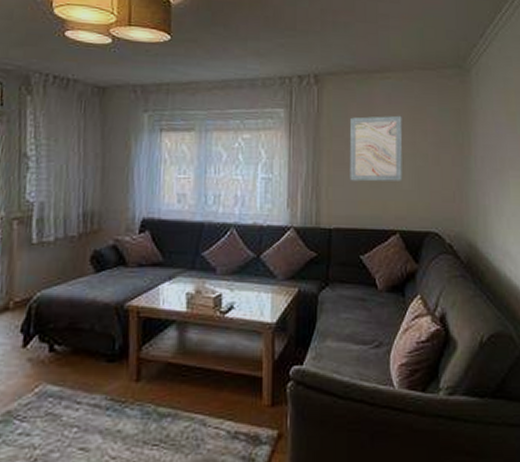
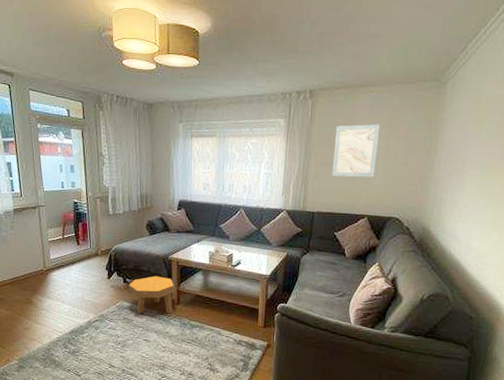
footstool: none [57,336,134,404] -> present [129,276,175,314]

